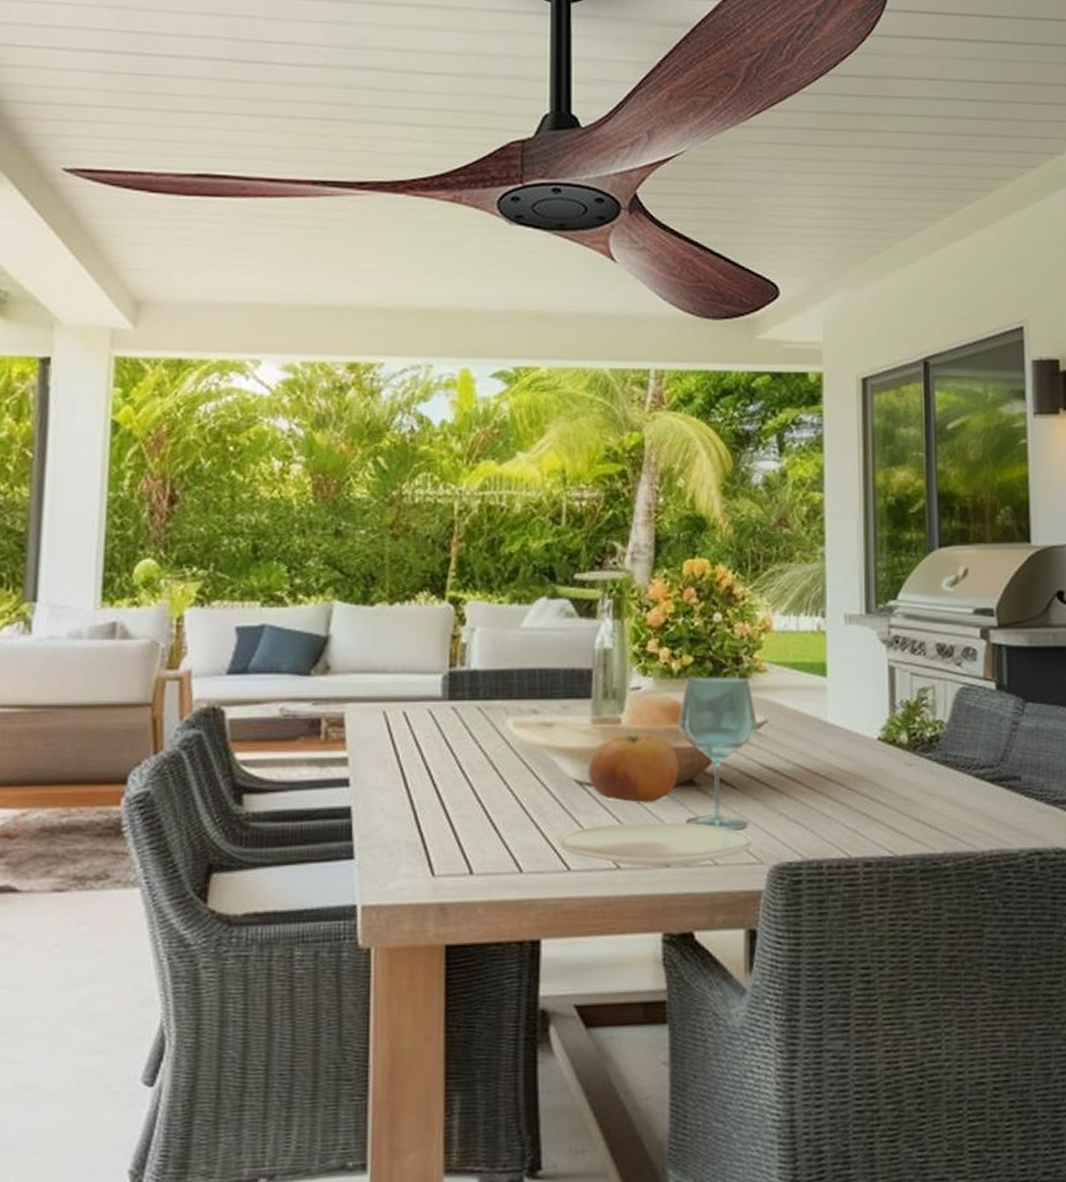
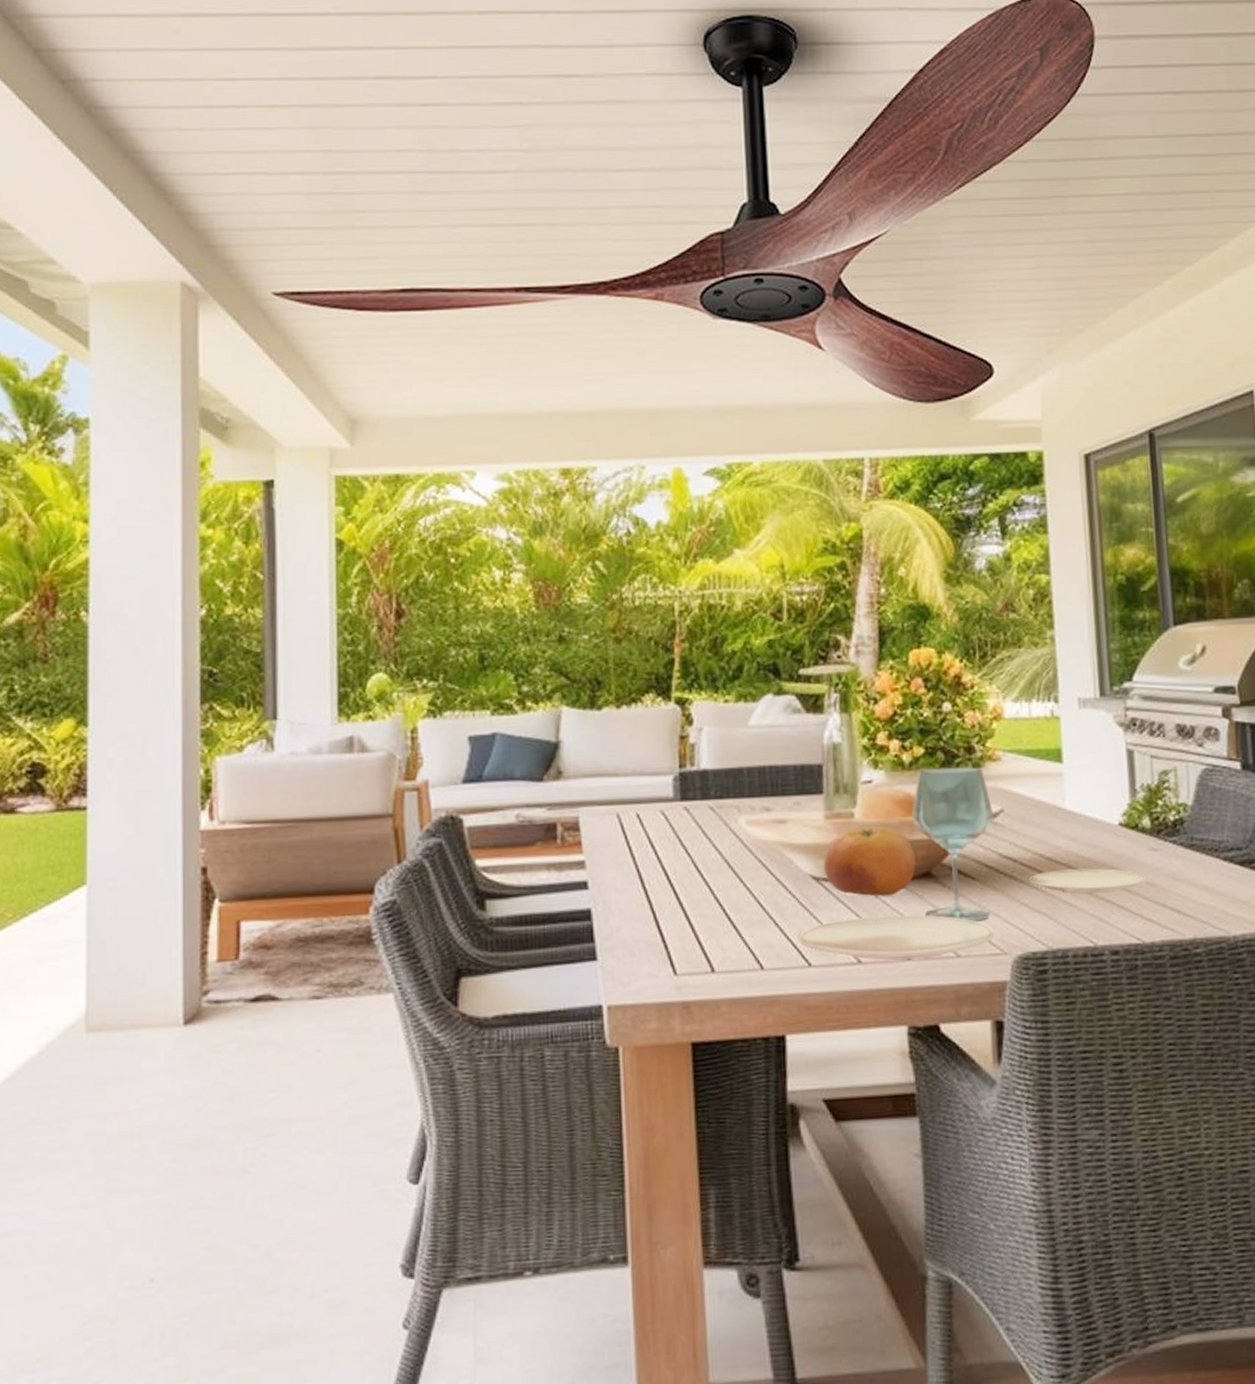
plate: none [788,781,902,807] -> present [1029,868,1148,894]

